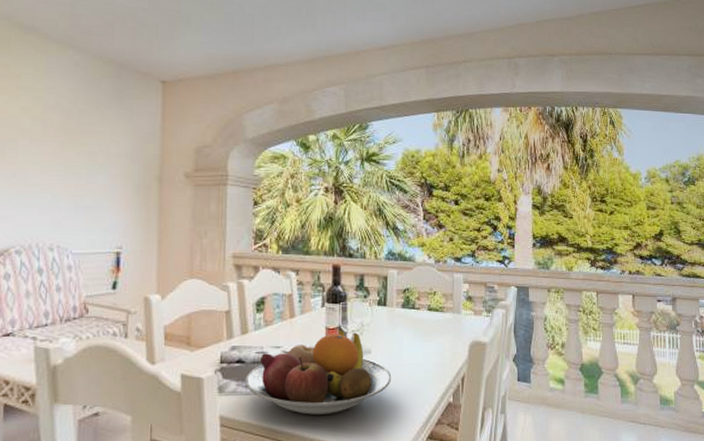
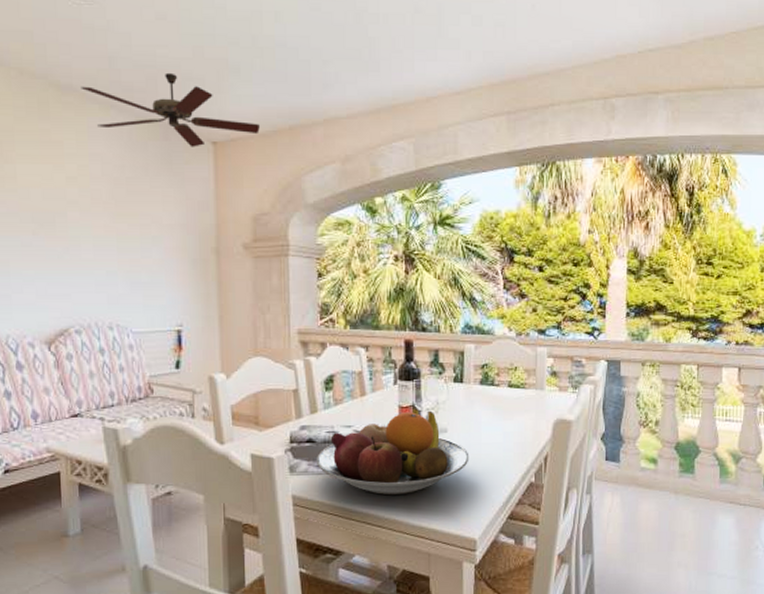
ceiling fan: none [42,19,206,85] -> present [81,72,260,147]

